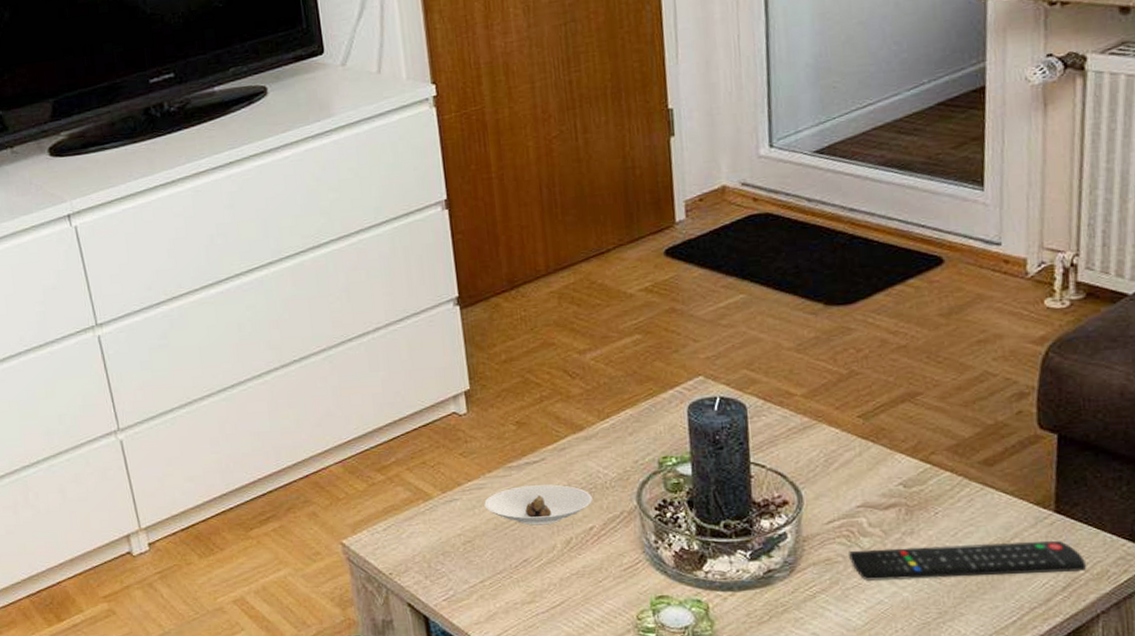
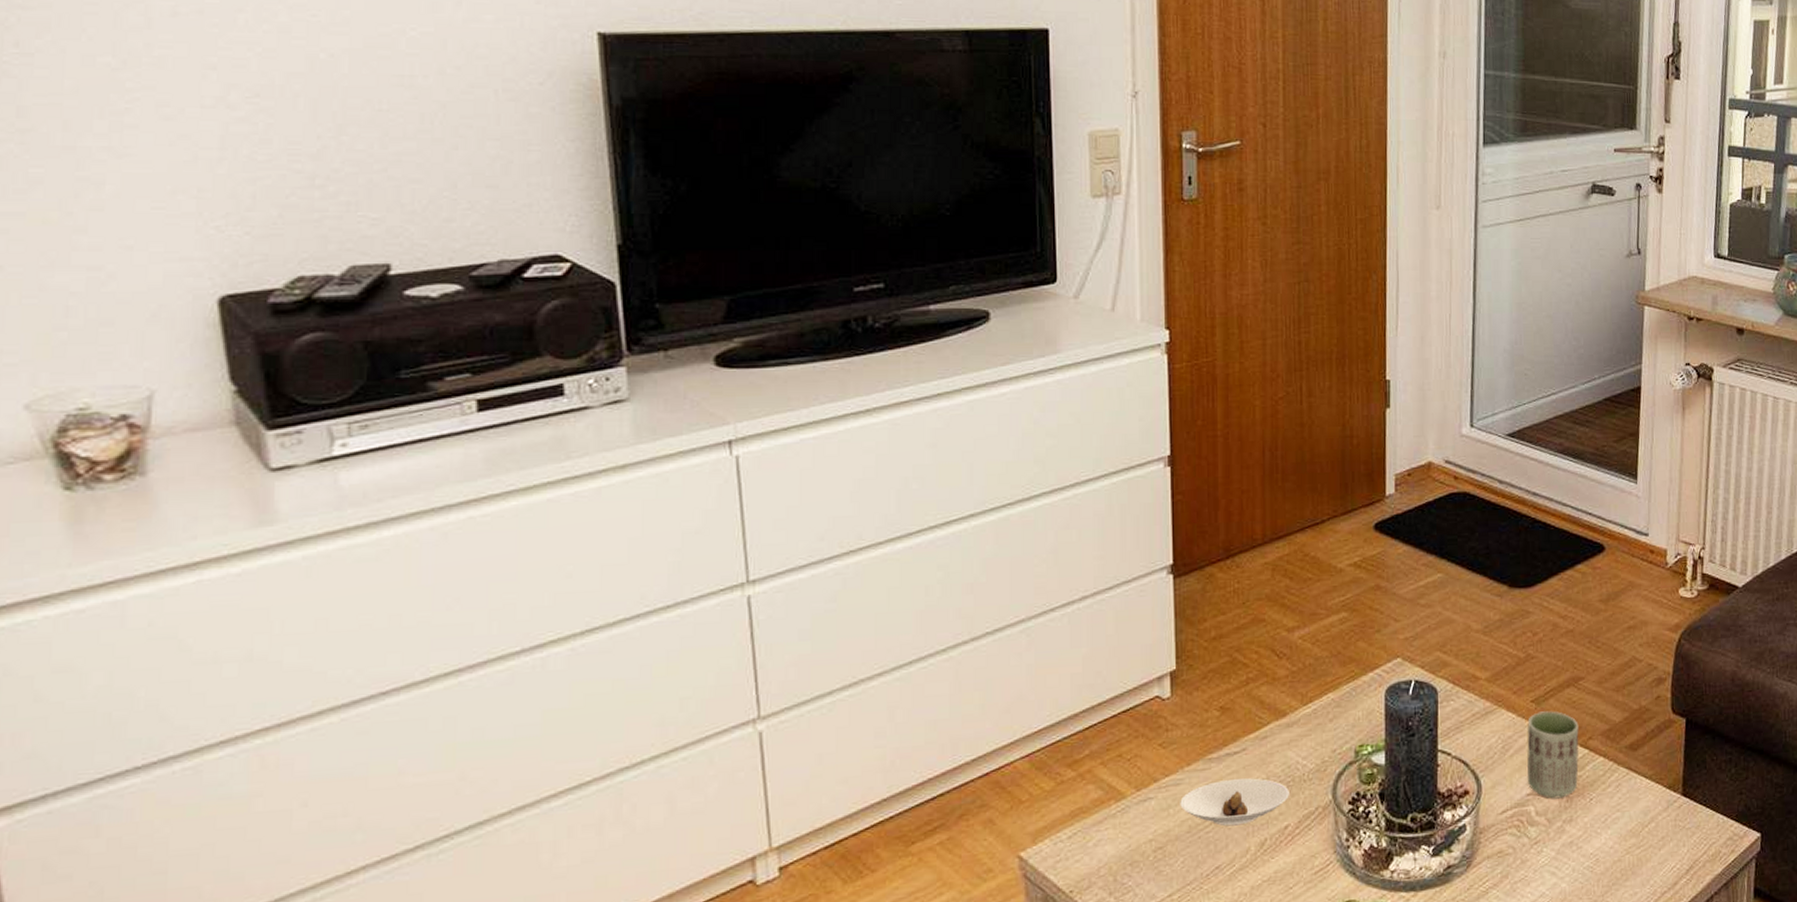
remote control: present [849,541,1087,581] -> none [1518,824,1705,873]
cup: none [854,426,919,512] -> present [1527,711,1579,799]

